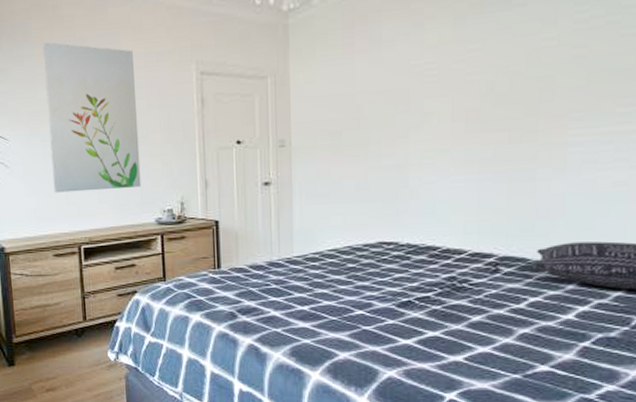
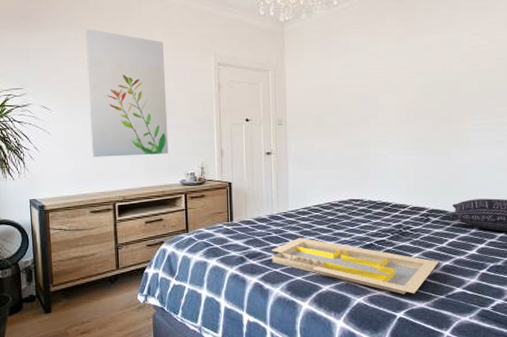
serving tray: none [269,290,513,370] -> present [271,237,439,295]

